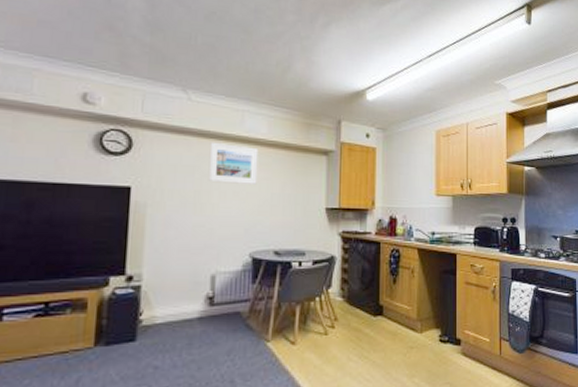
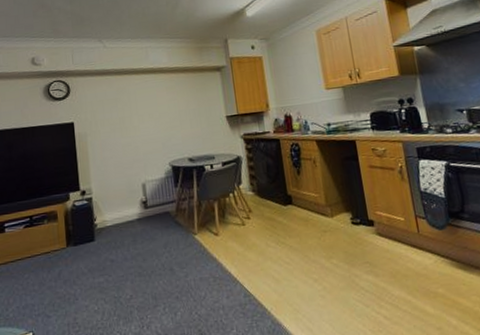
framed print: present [208,141,259,184] -> none [125,75,166,109]

